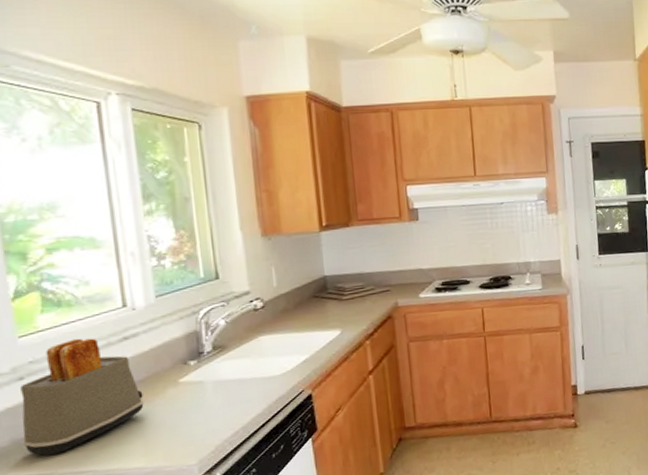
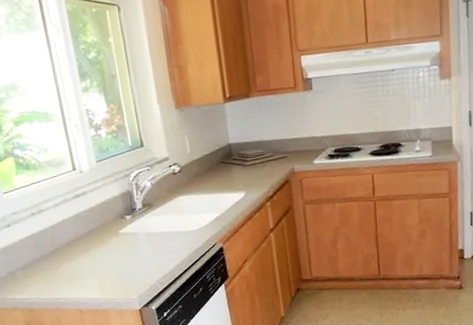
toaster: present [20,338,144,456] -> none [9,195,96,285]

